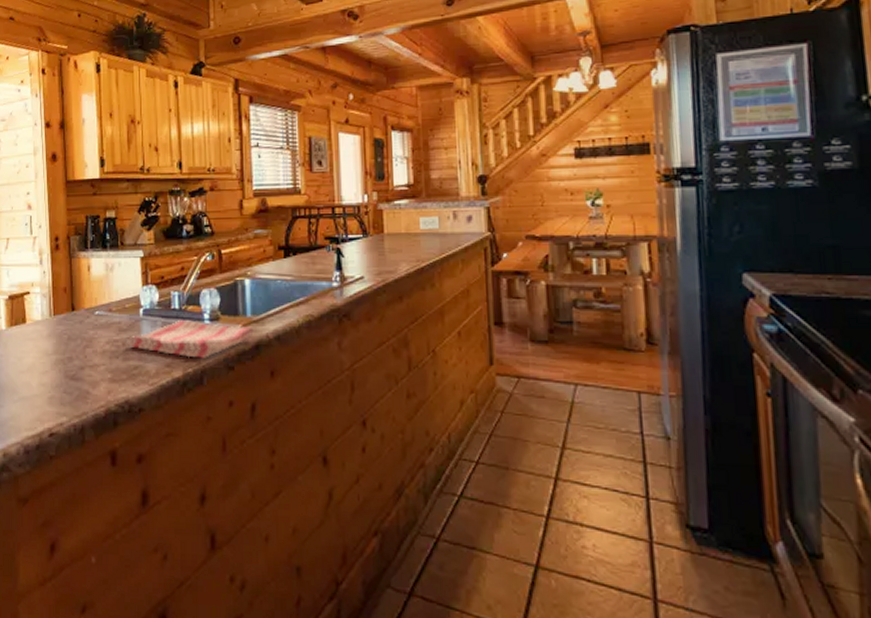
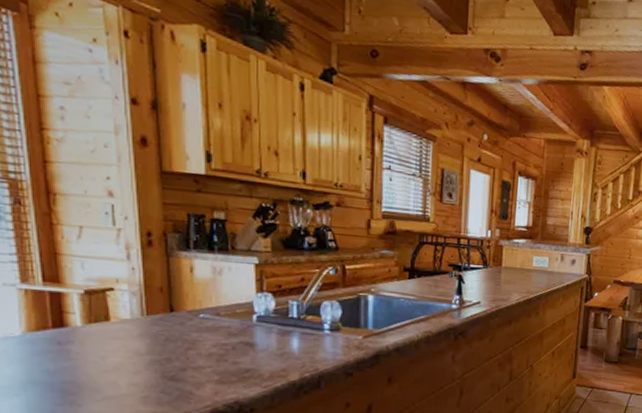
dish towel: present [127,320,255,360] -> none [237,328,376,366]

